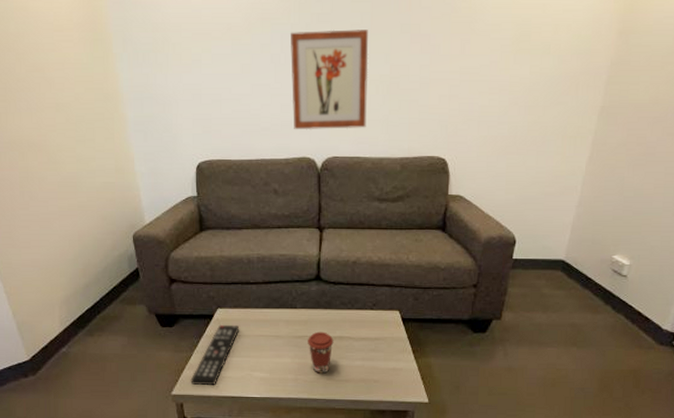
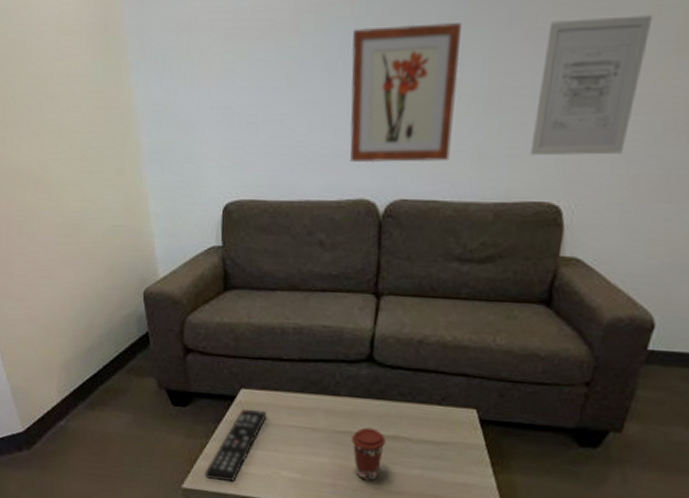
wall art: none [422,27,496,124] -> present [529,15,654,156]

